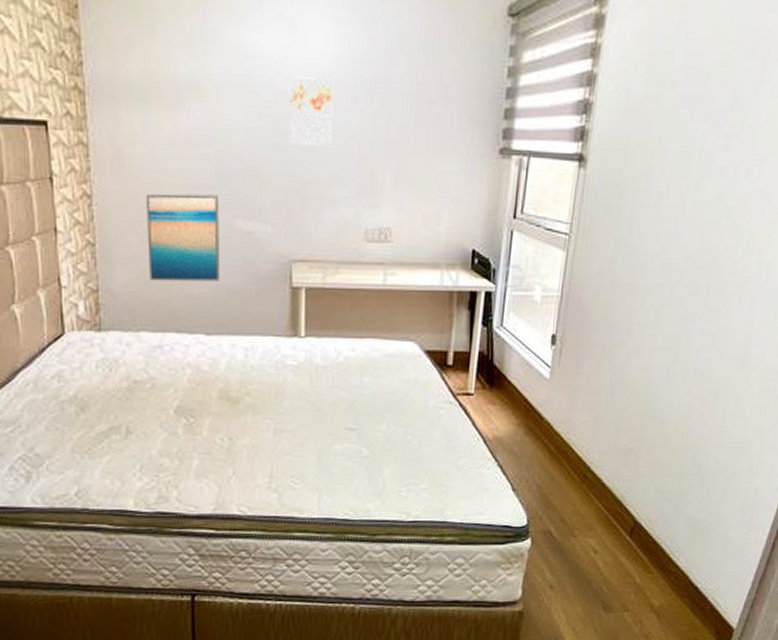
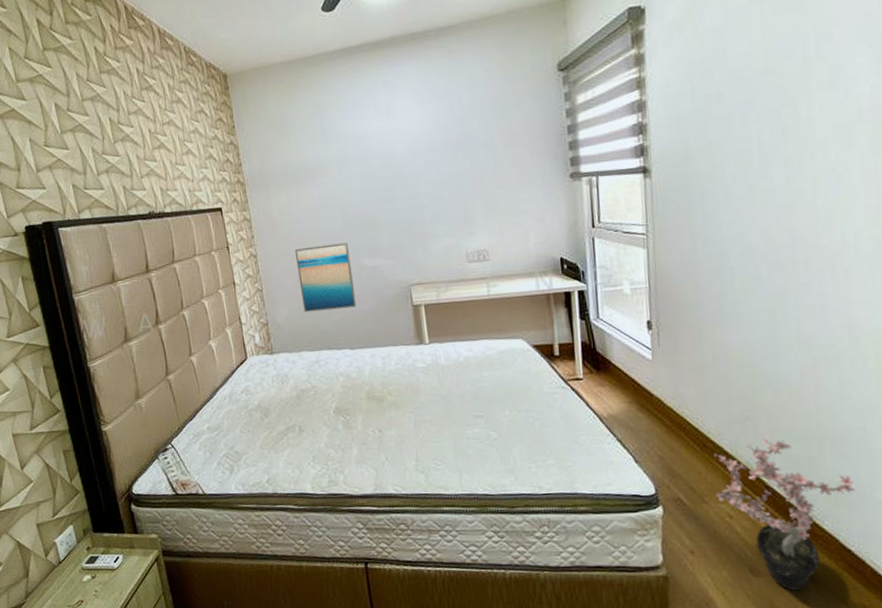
wall art: present [288,77,334,145] -> none [389,143,429,197]
potted plant: none [585,471,715,626] -> present [714,438,856,591]

